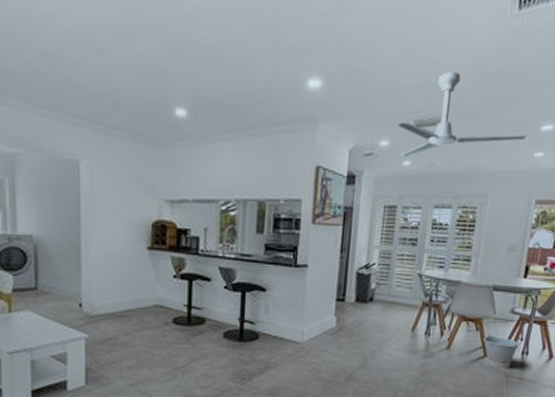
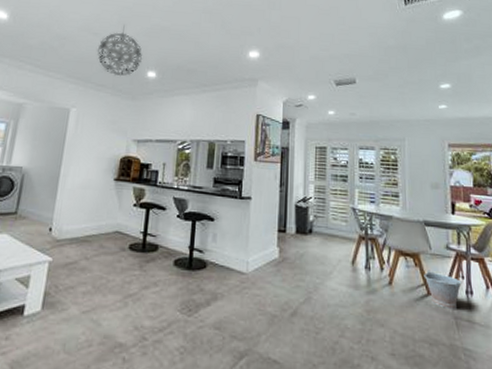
pendant light: none [103,38,167,116] -> present [97,25,143,77]
ceiling fan: present [396,72,527,158] -> none [320,46,430,108]

